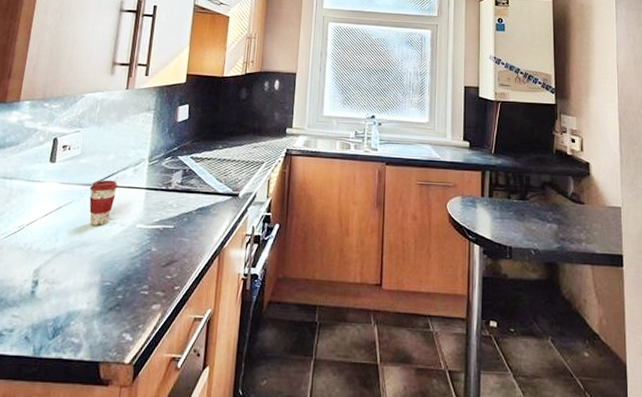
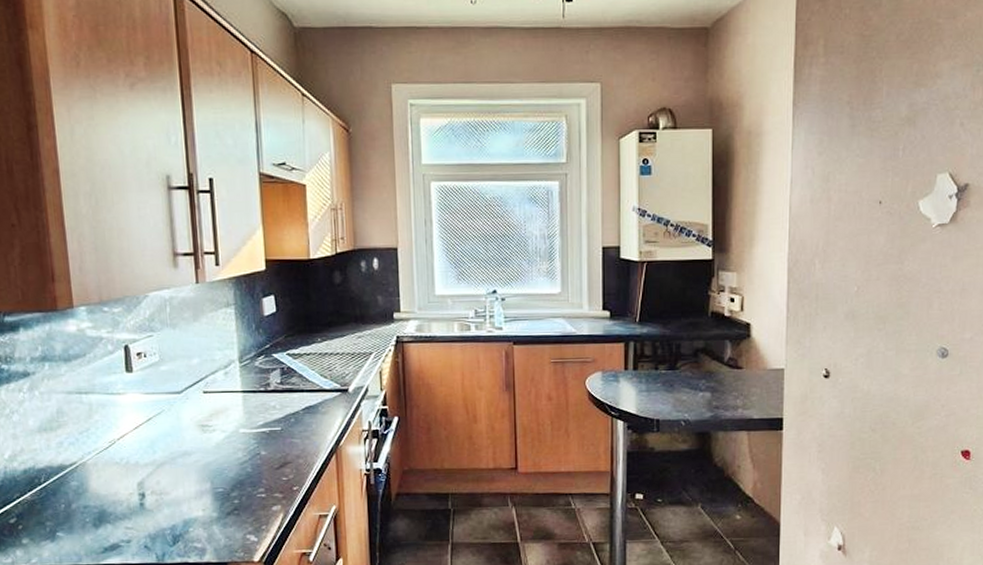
coffee cup: present [89,180,118,226] -> none [178,385,210,434]

